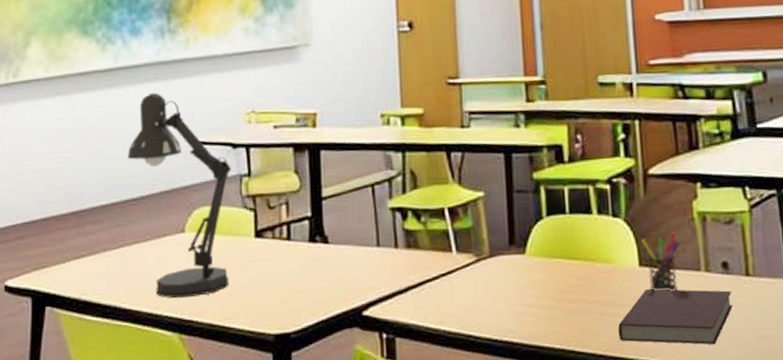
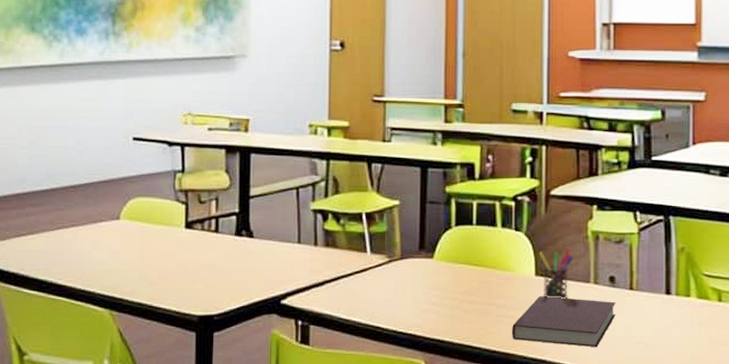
desk lamp: present [127,92,232,299] -> none [69,89,167,279]

